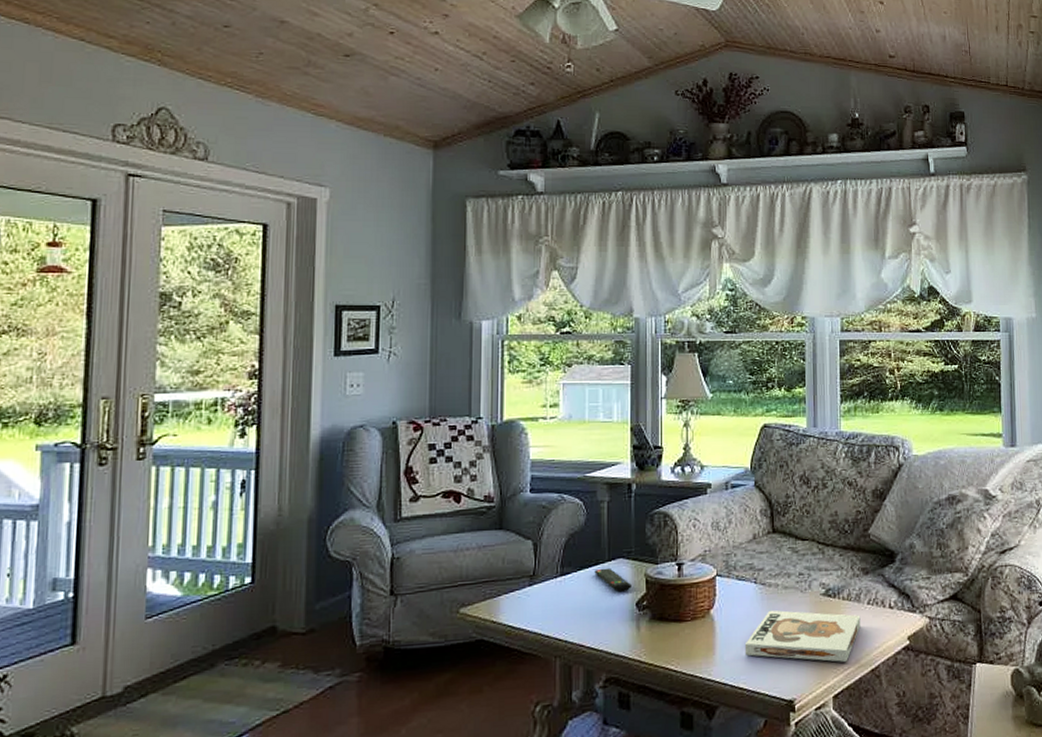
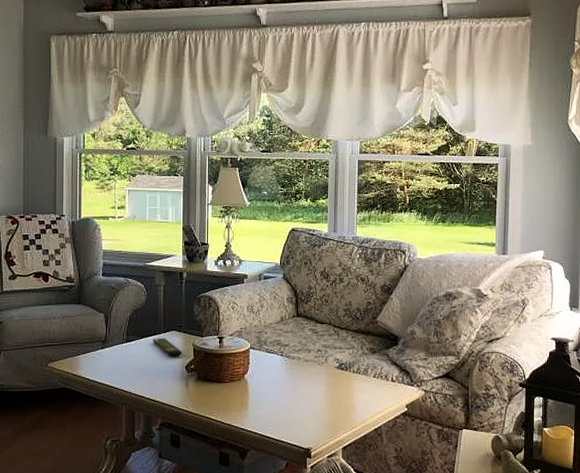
board game: present [744,610,861,662] -> none [271,377,367,422]

